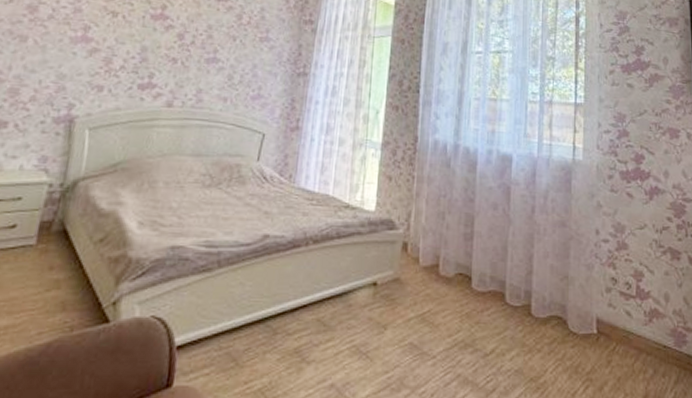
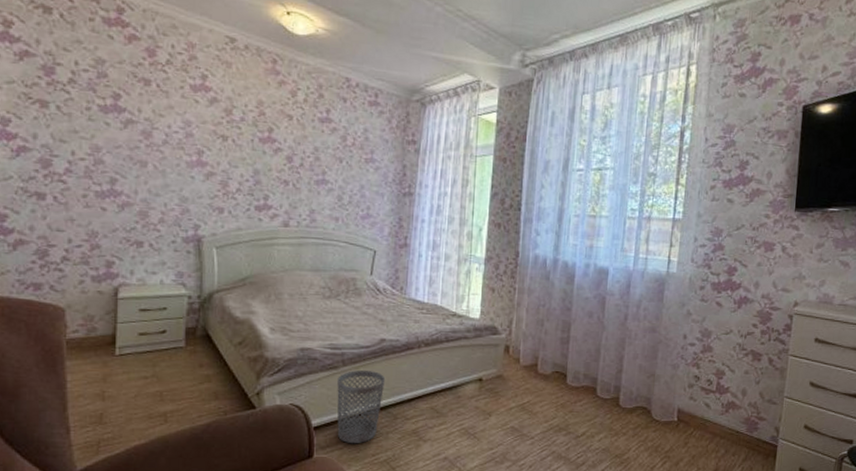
wastebasket: none [204,272,266,368] -> present [337,370,386,444]

